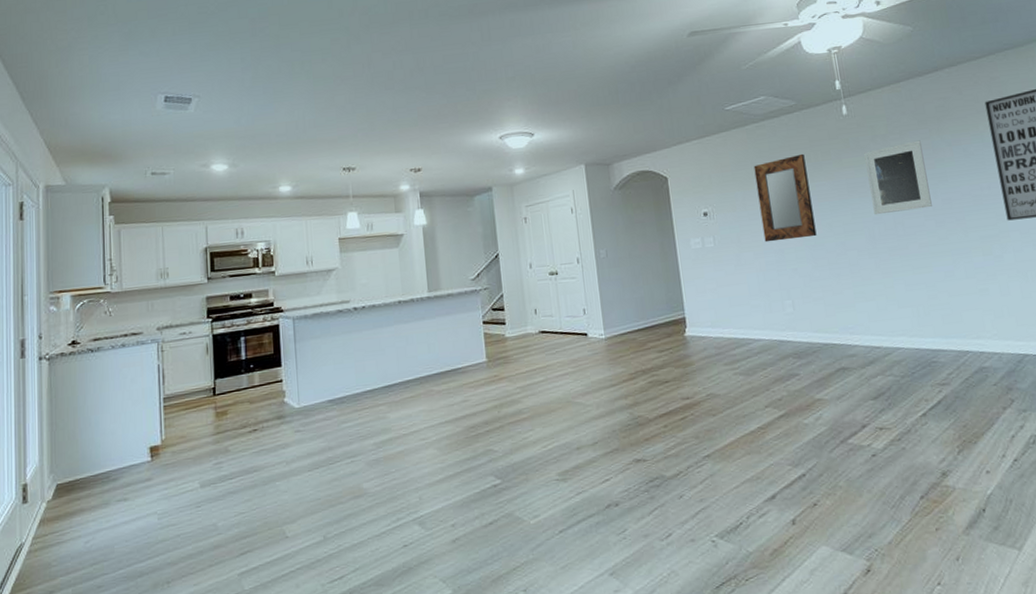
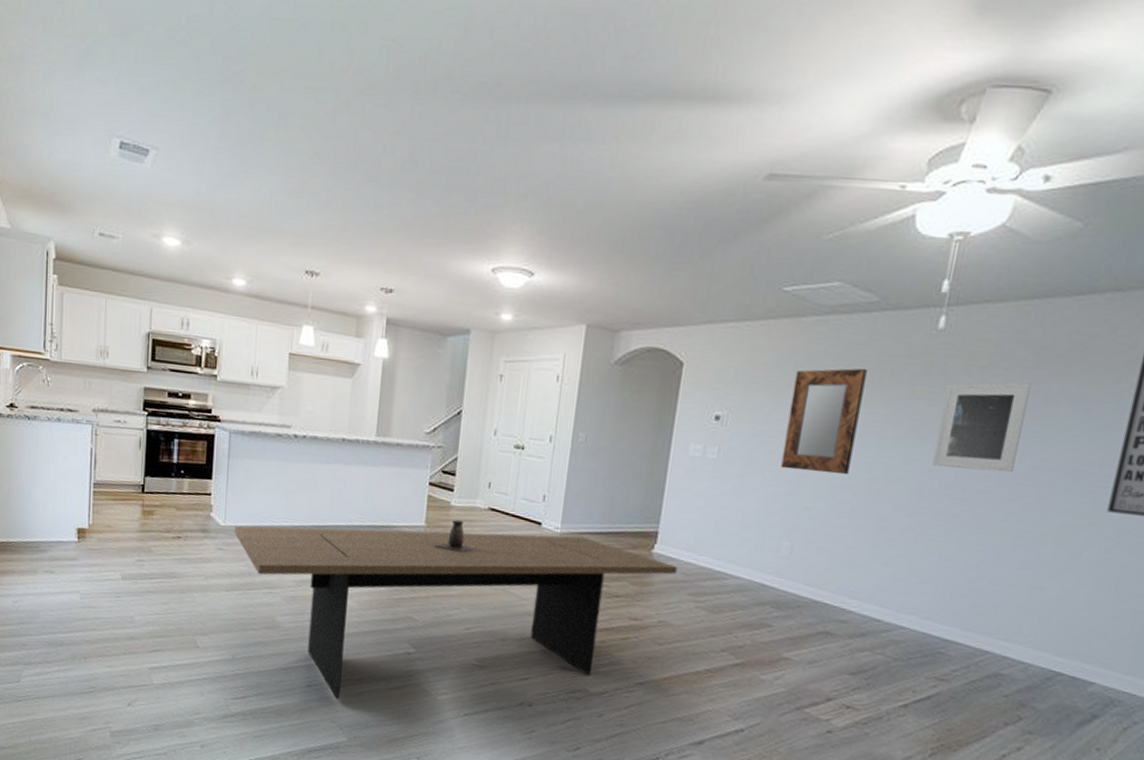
dining table: none [309,337,710,553] -> present [234,525,678,700]
decorative vase: none [498,348,538,380] -> present [434,520,478,553]

